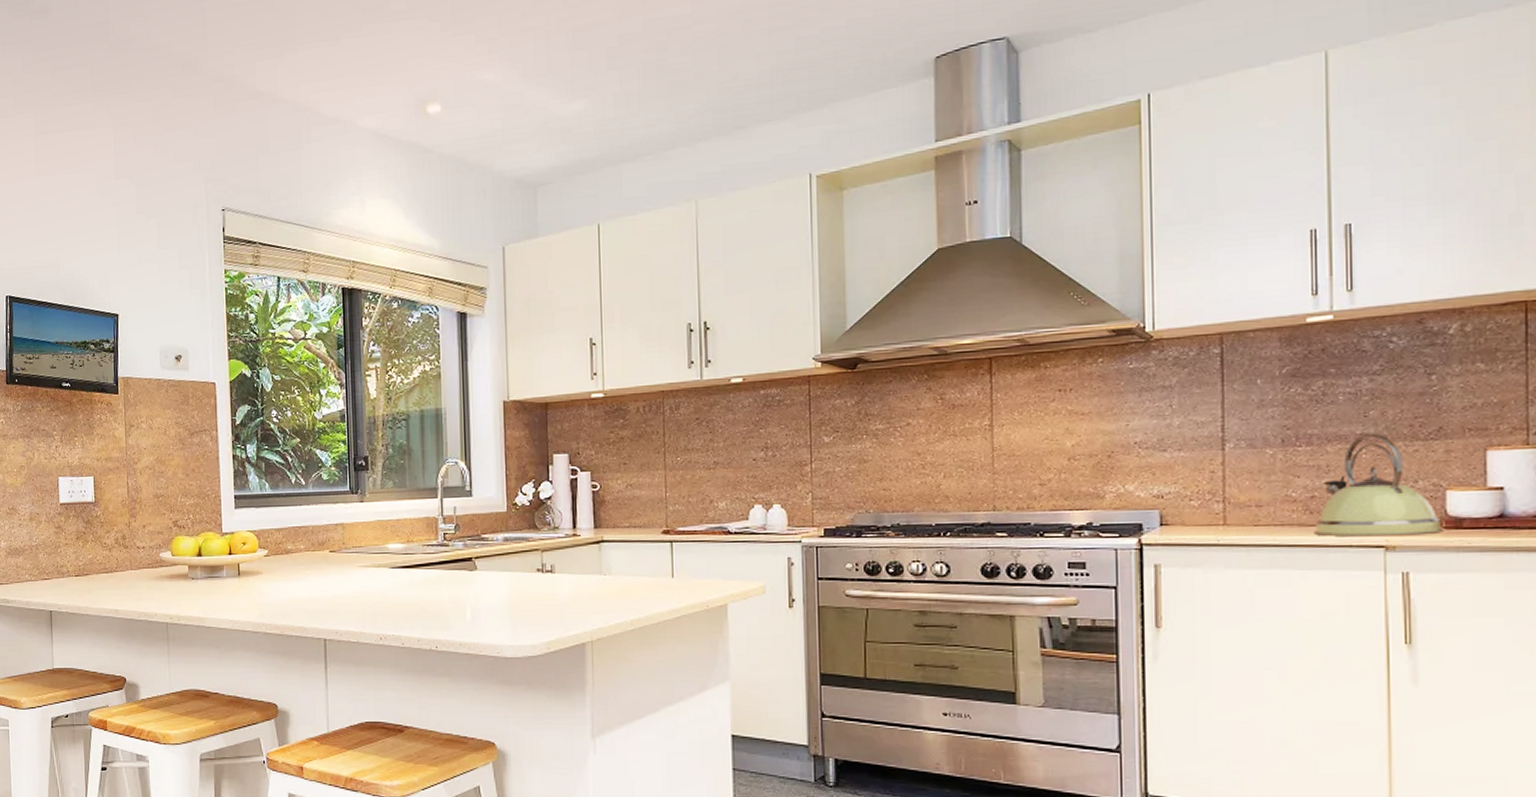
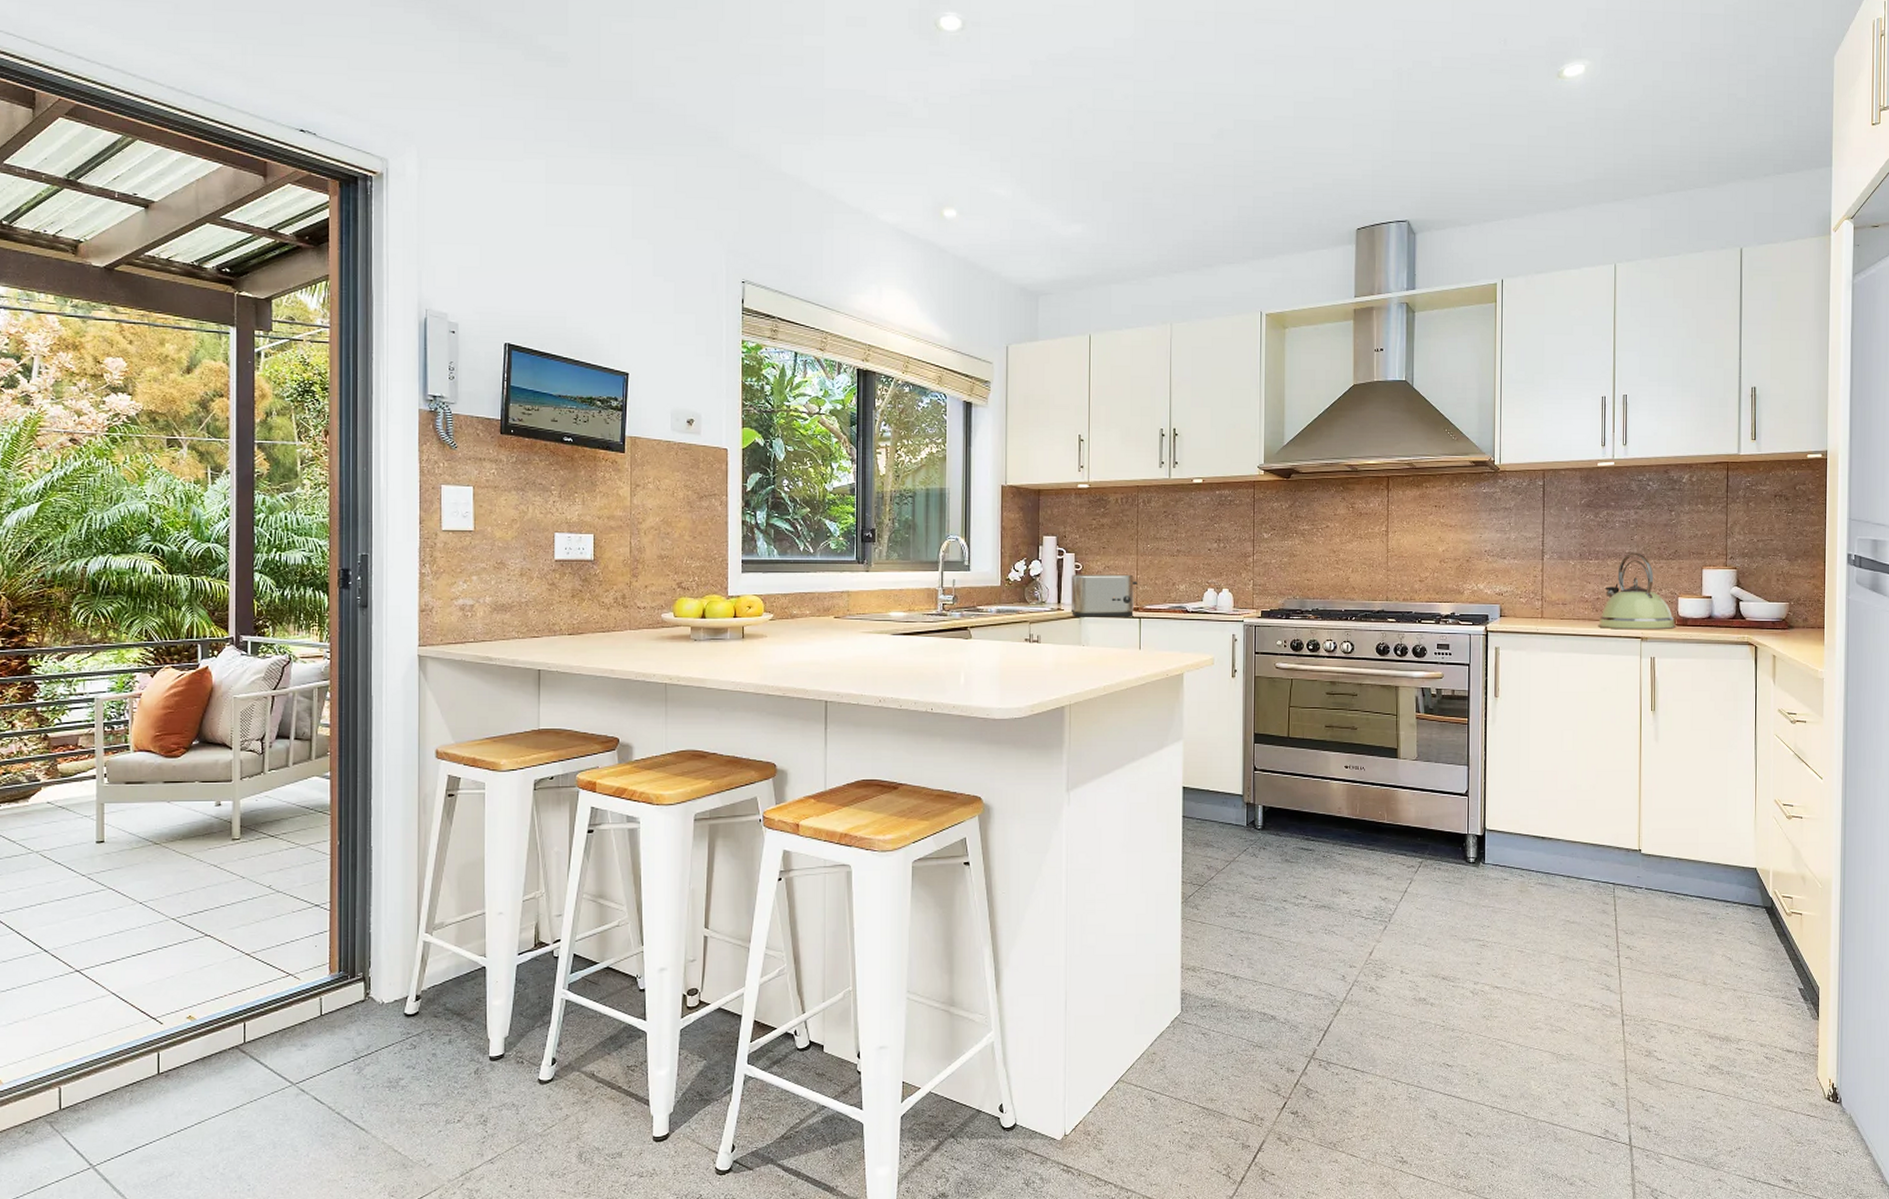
toaster: none [587,492,667,544] -> present [1070,574,1138,618]

